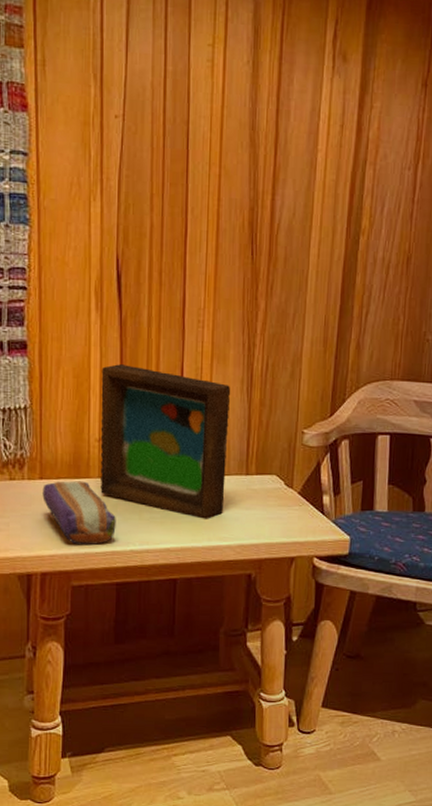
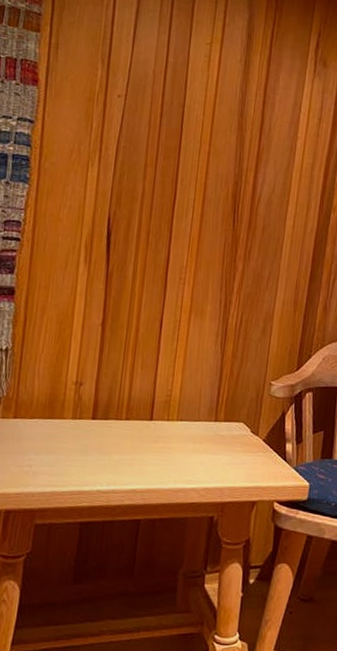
pencil case: present [42,481,116,546] -> none [14,421,86,485]
picture frame: present [100,364,231,519] -> none [73,313,206,462]

